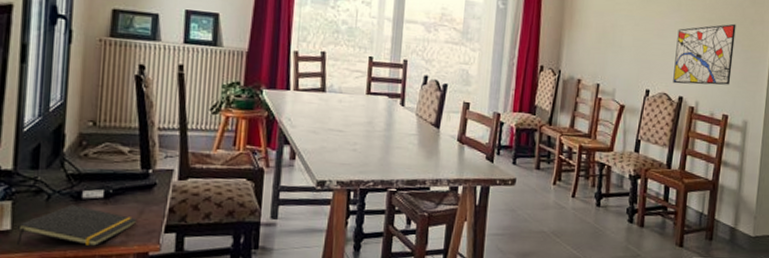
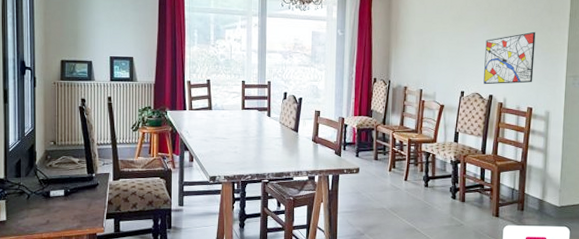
notepad: present [17,204,138,247] -> none [11,201,88,231]

